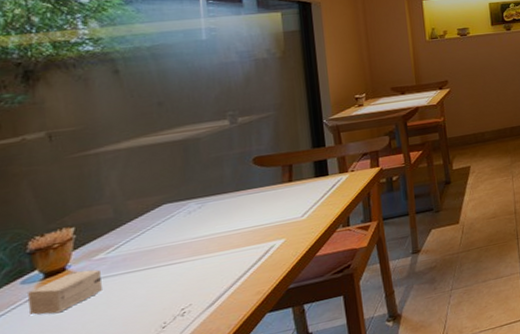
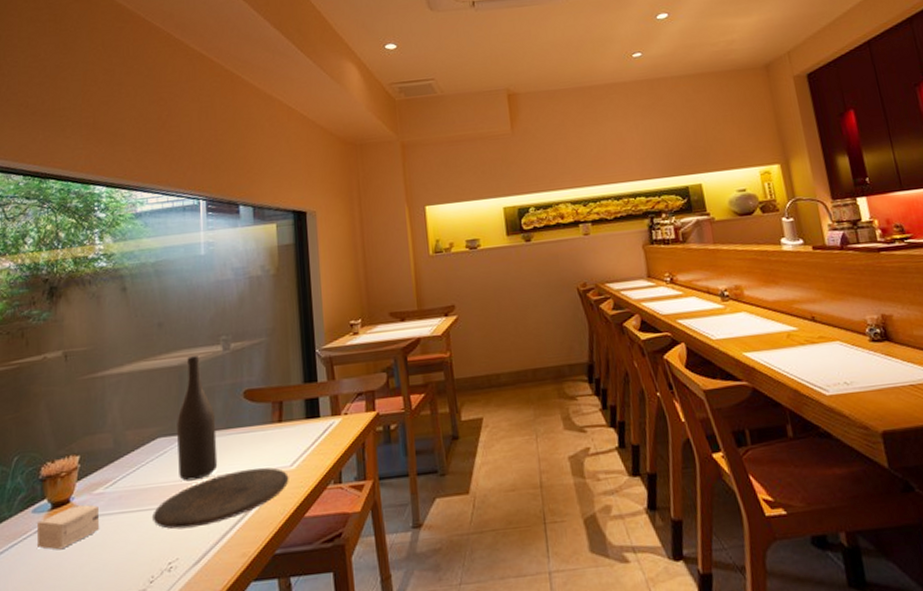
plate: none [162,219,301,281] -> present [153,467,289,530]
wine bottle: none [183,130,229,239] -> present [177,356,218,481]

